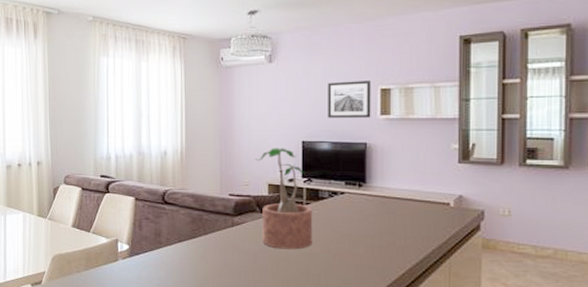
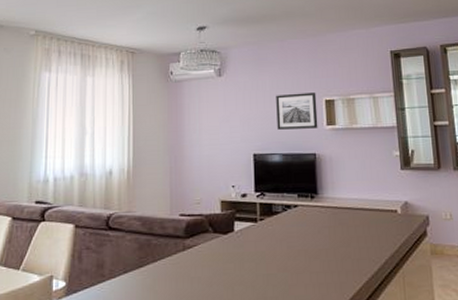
potted plant: present [255,148,313,250] -> none [206,161,269,272]

